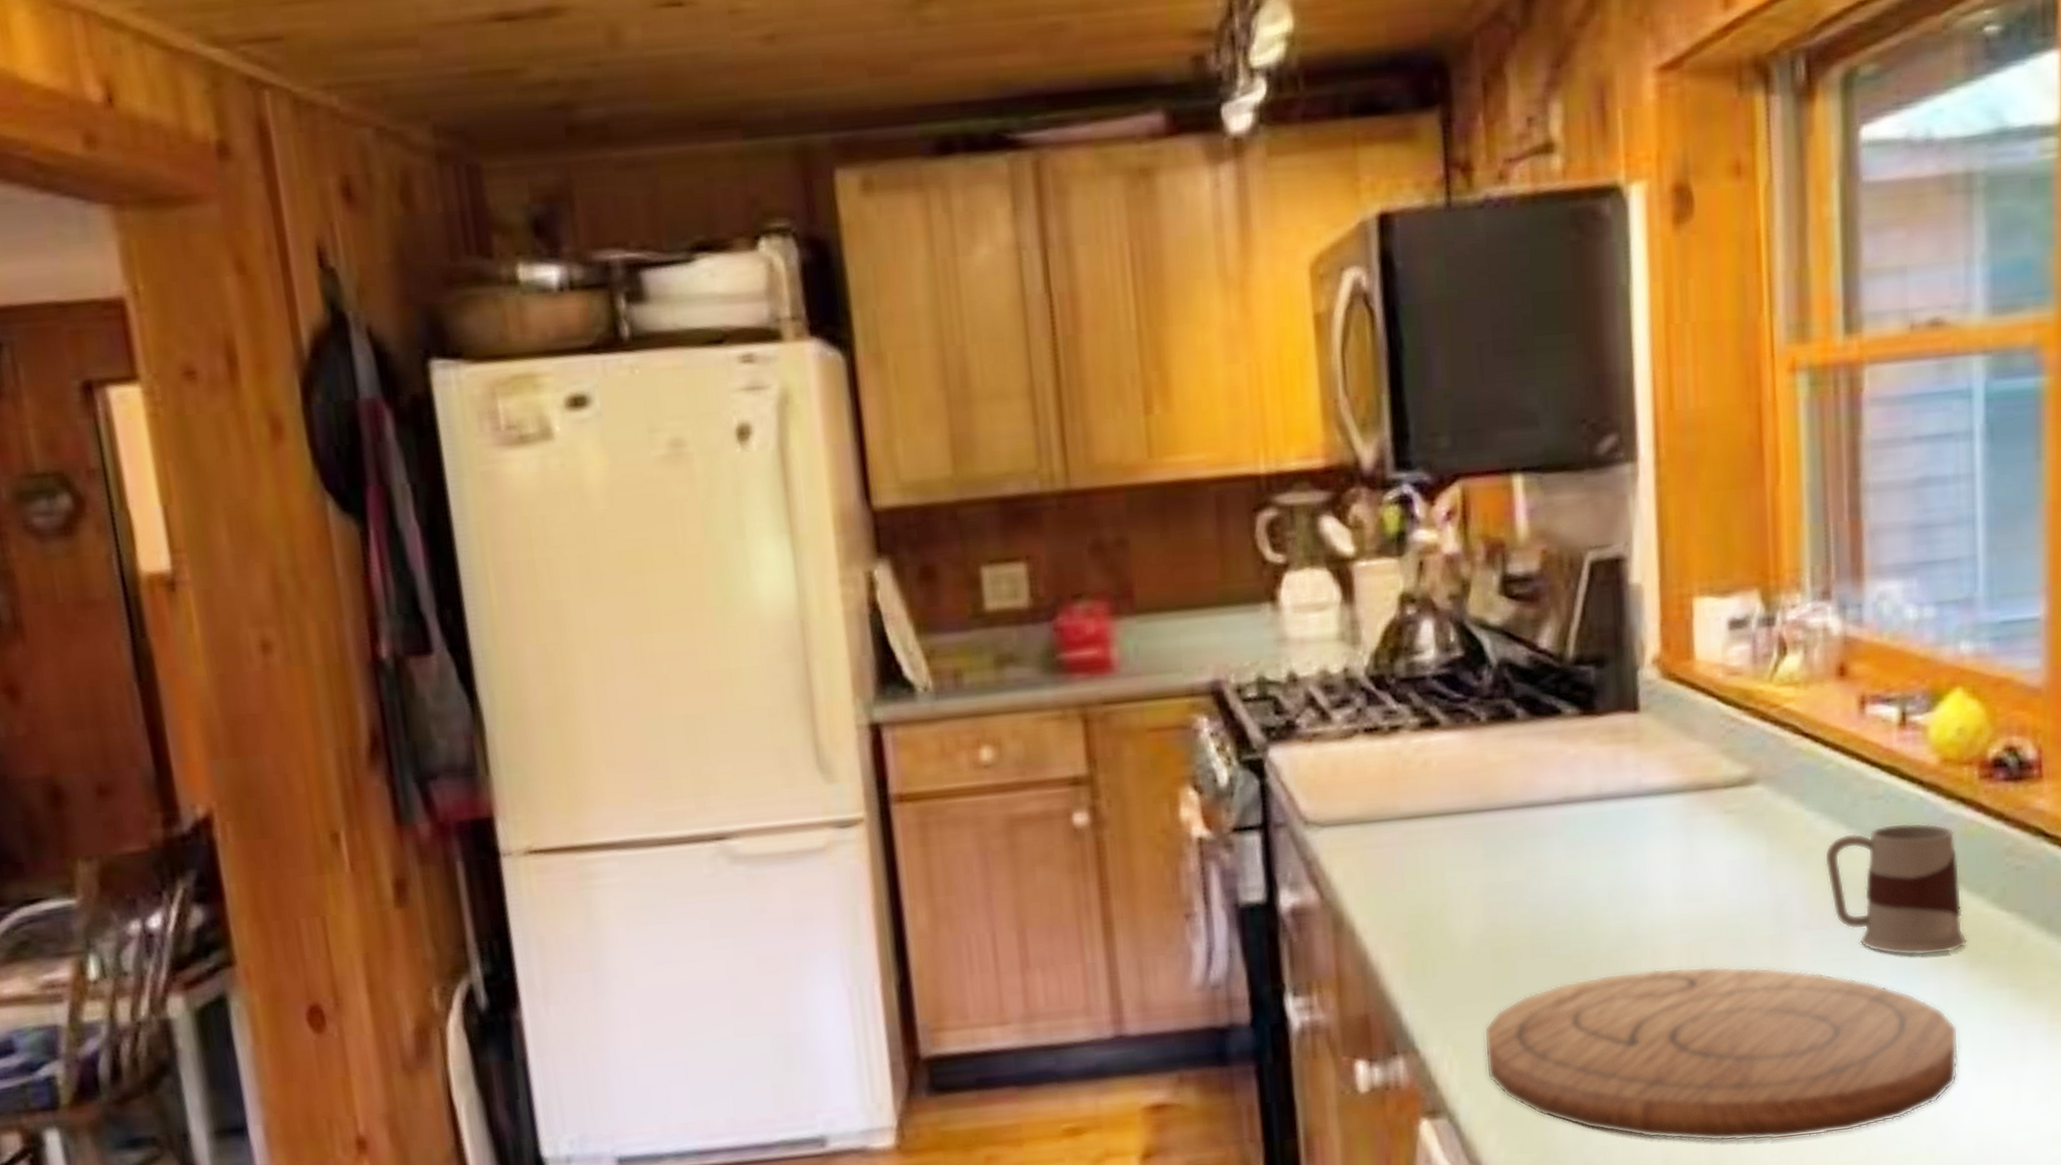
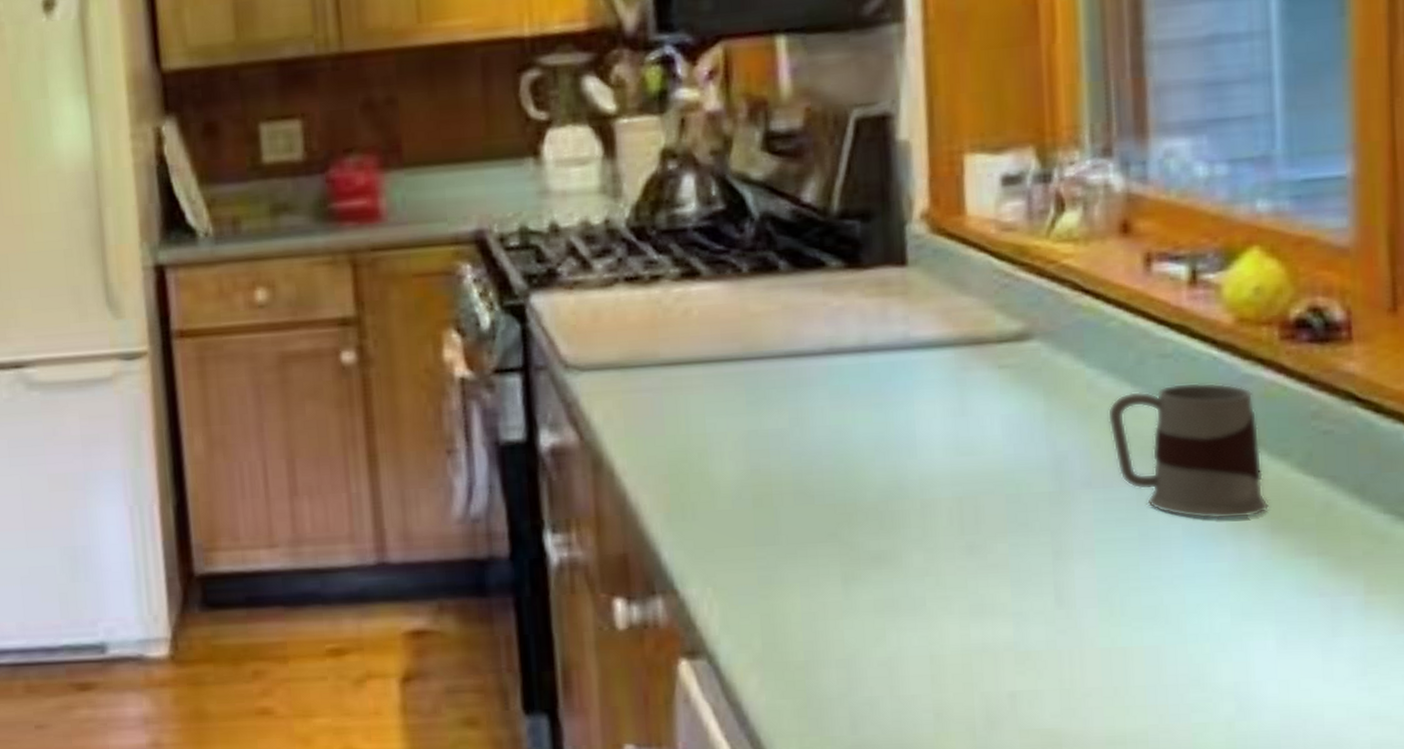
cutting board: present [1483,966,1959,1142] -> none [744,520,1261,701]

